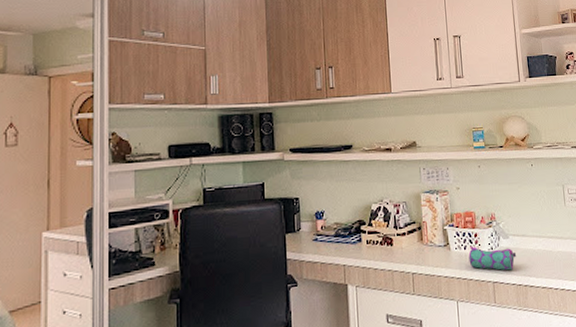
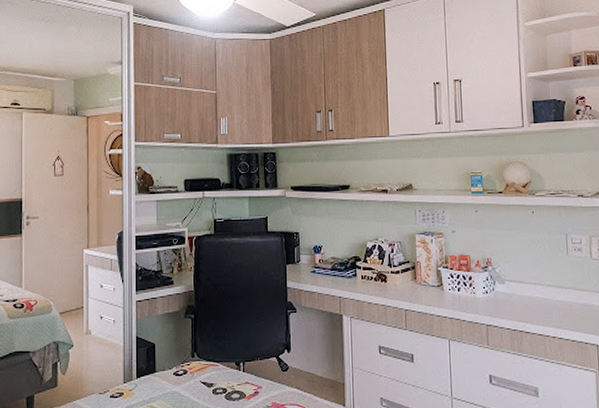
pencil case: present [468,246,517,271] -> none [462,289,513,315]

